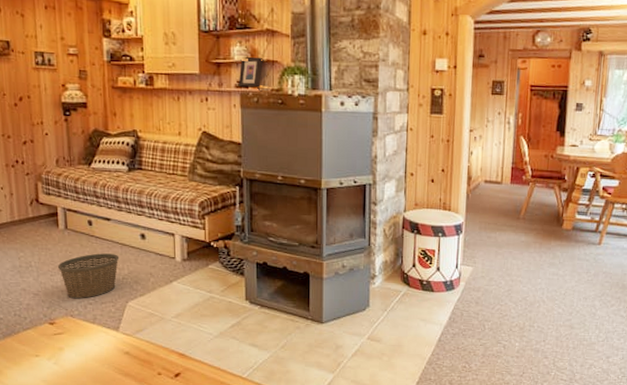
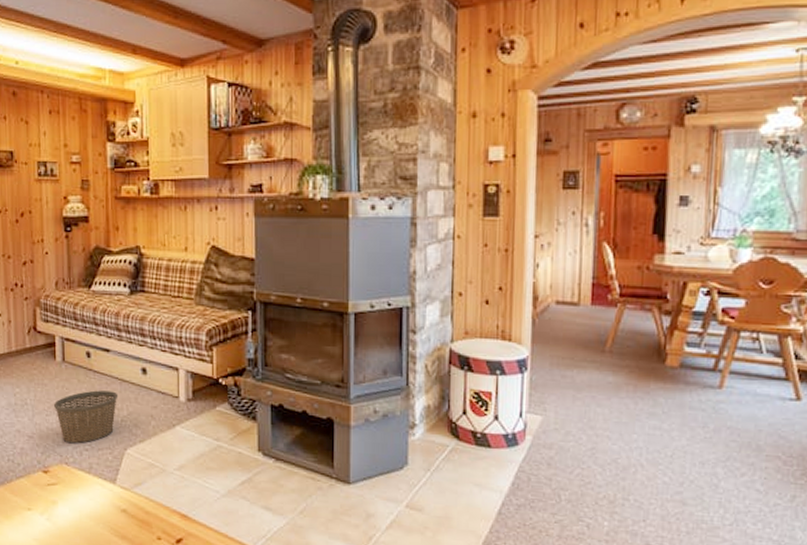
picture frame: present [238,57,264,89] -> none [251,155,281,193]

